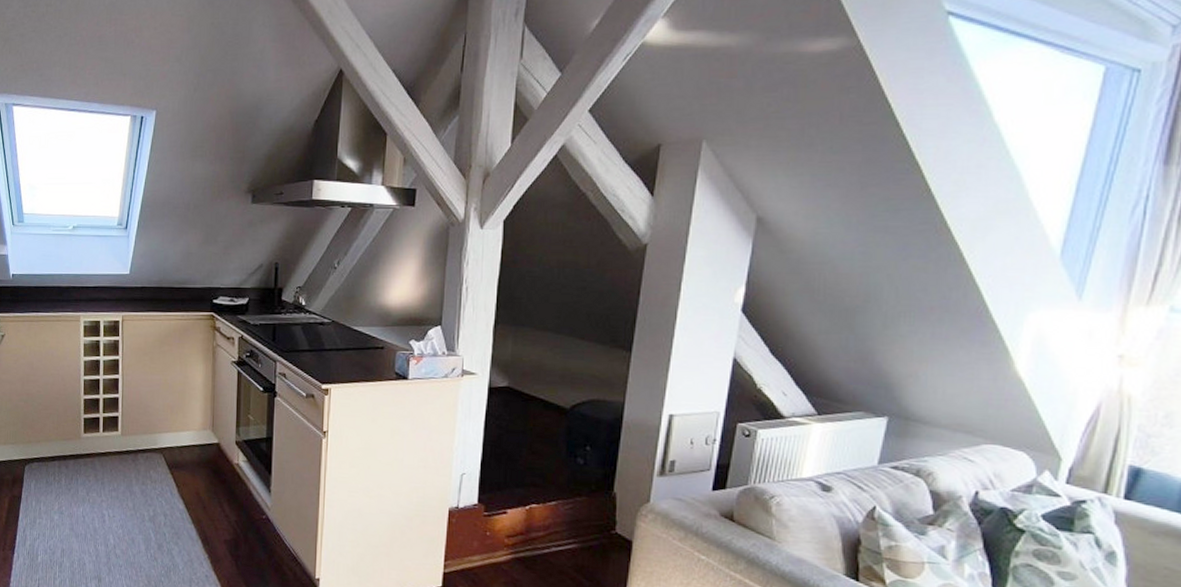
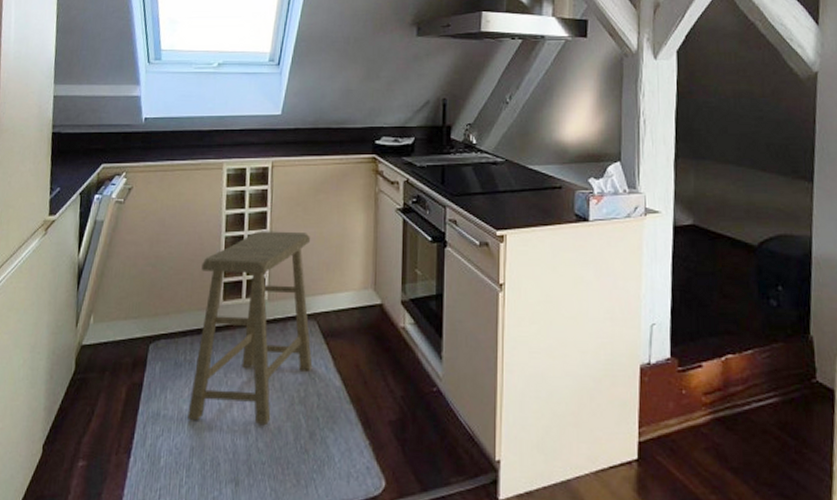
stool: none [58,376,160,536] -> present [188,231,313,424]

